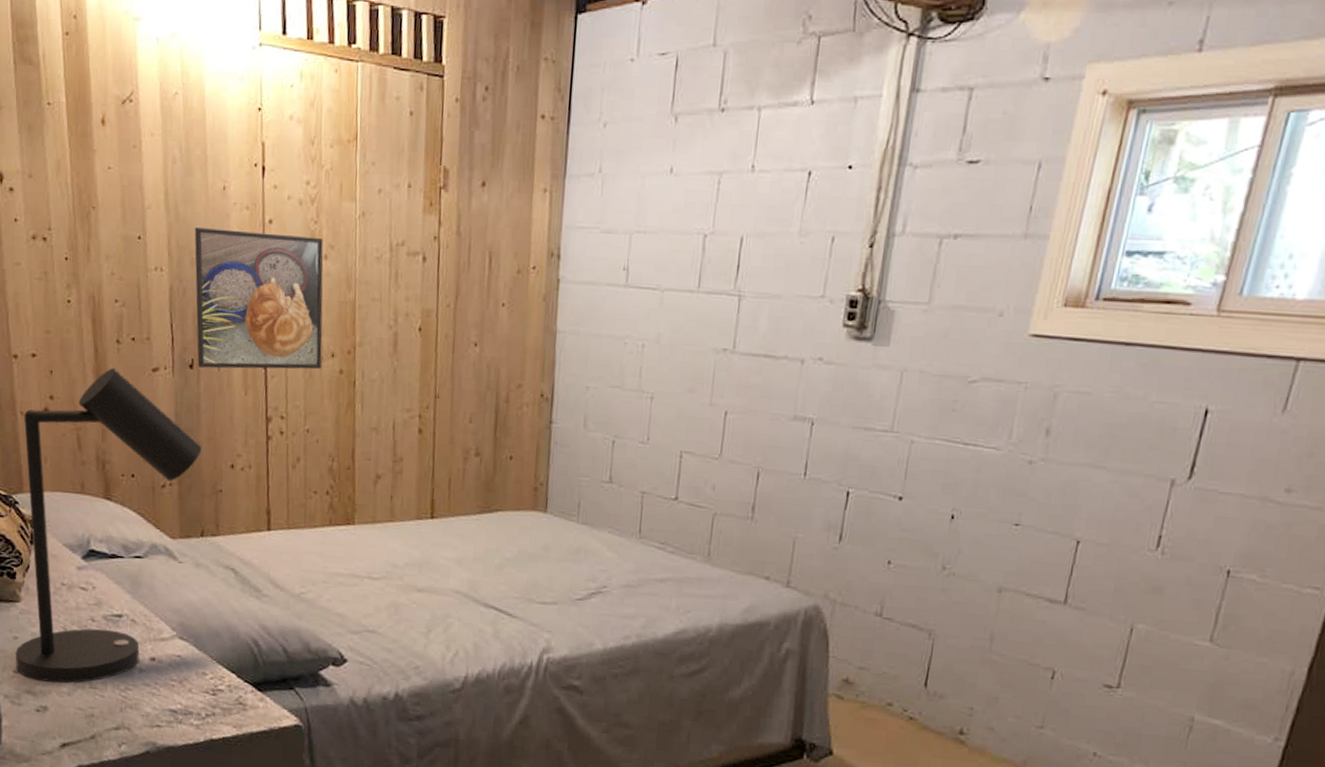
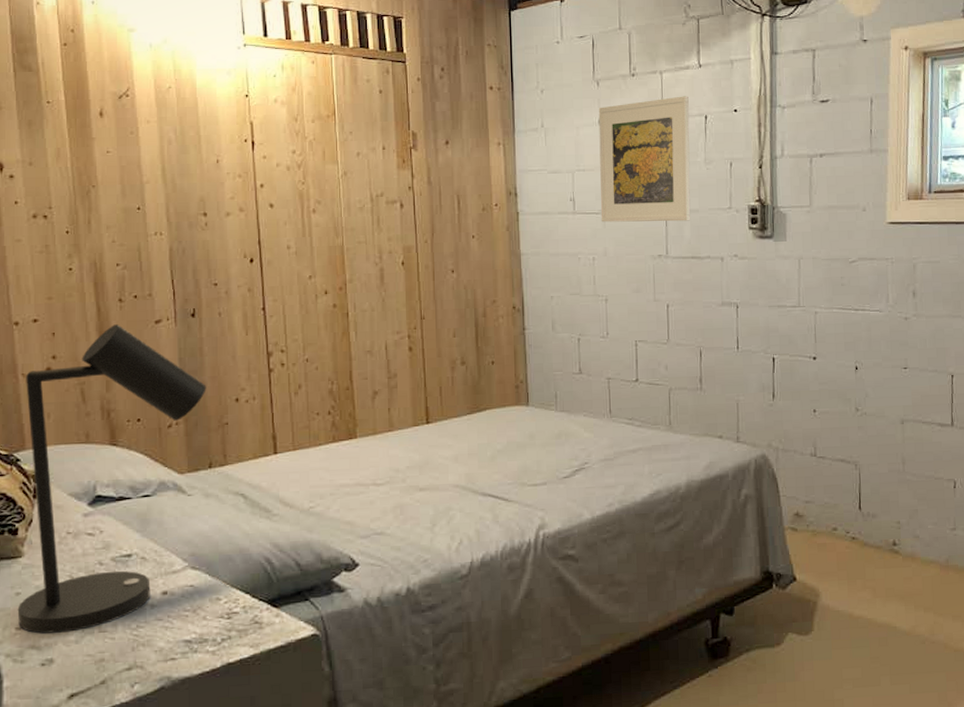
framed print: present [194,226,324,370] -> none [191,195,316,315]
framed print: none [658,142,791,309] -> present [598,96,691,223]

